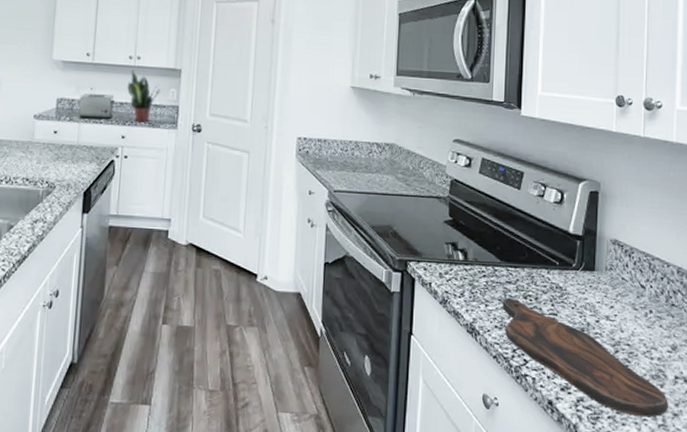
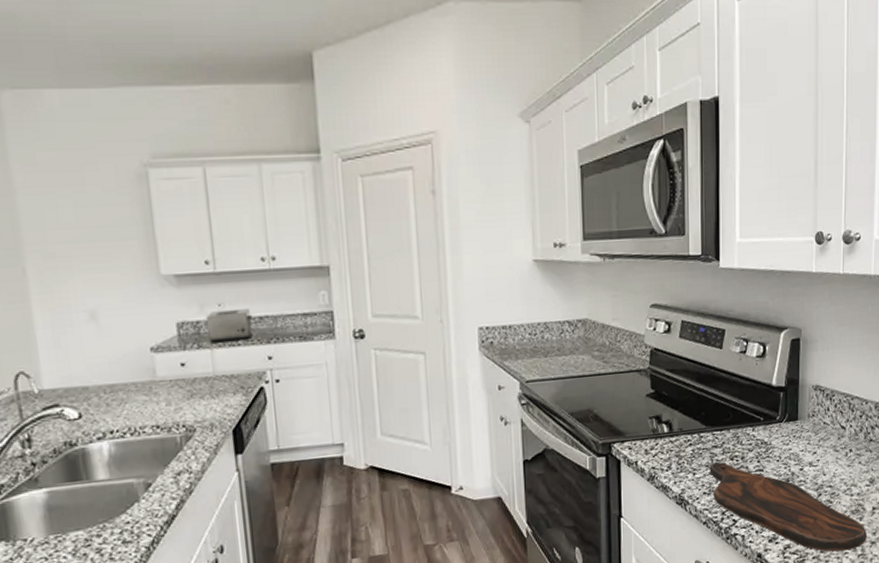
potted plant: present [127,70,160,123] -> none [264,275,307,338]

